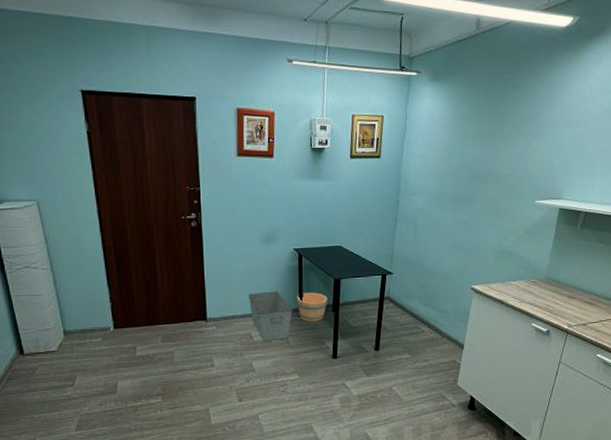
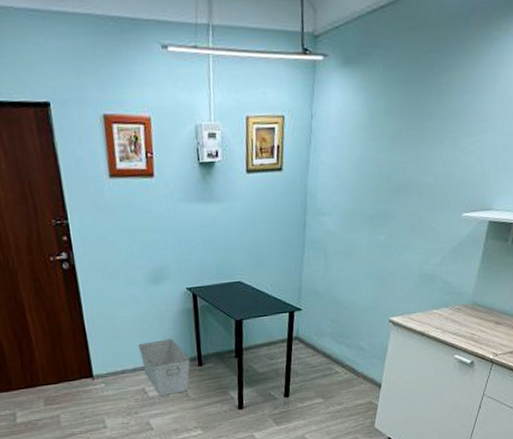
bucket: present [296,292,328,322] -> none [193,337,230,372]

